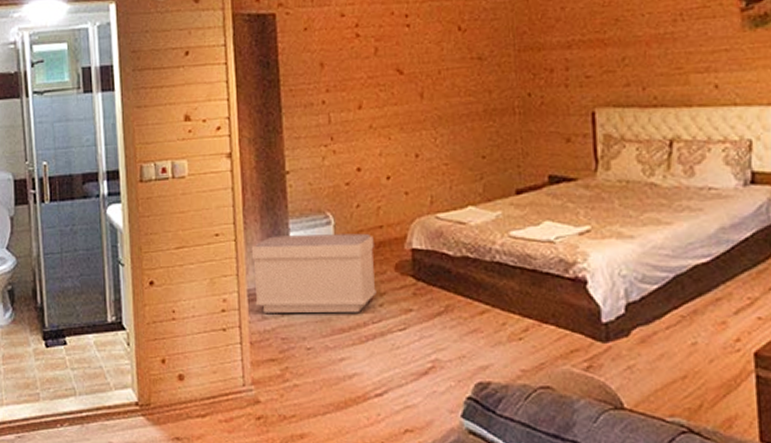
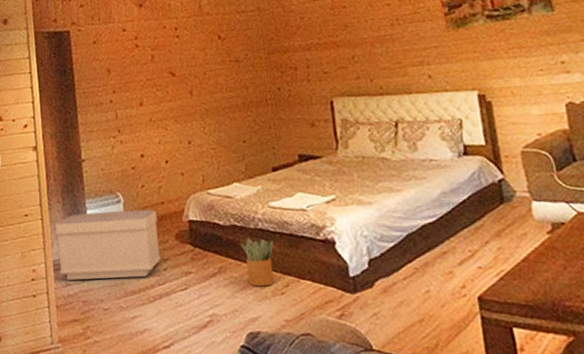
potted plant: none [473,272,513,330] -> present [240,238,275,287]

